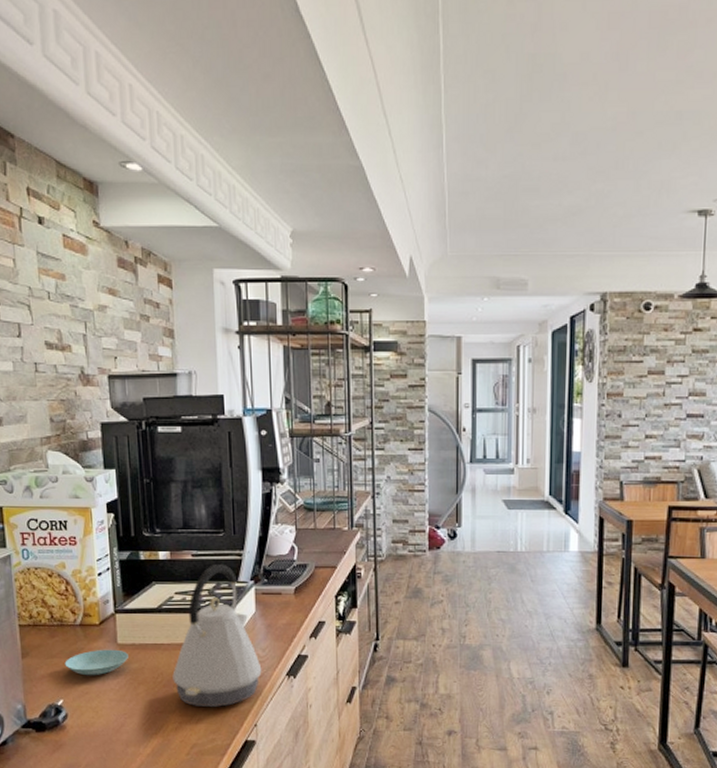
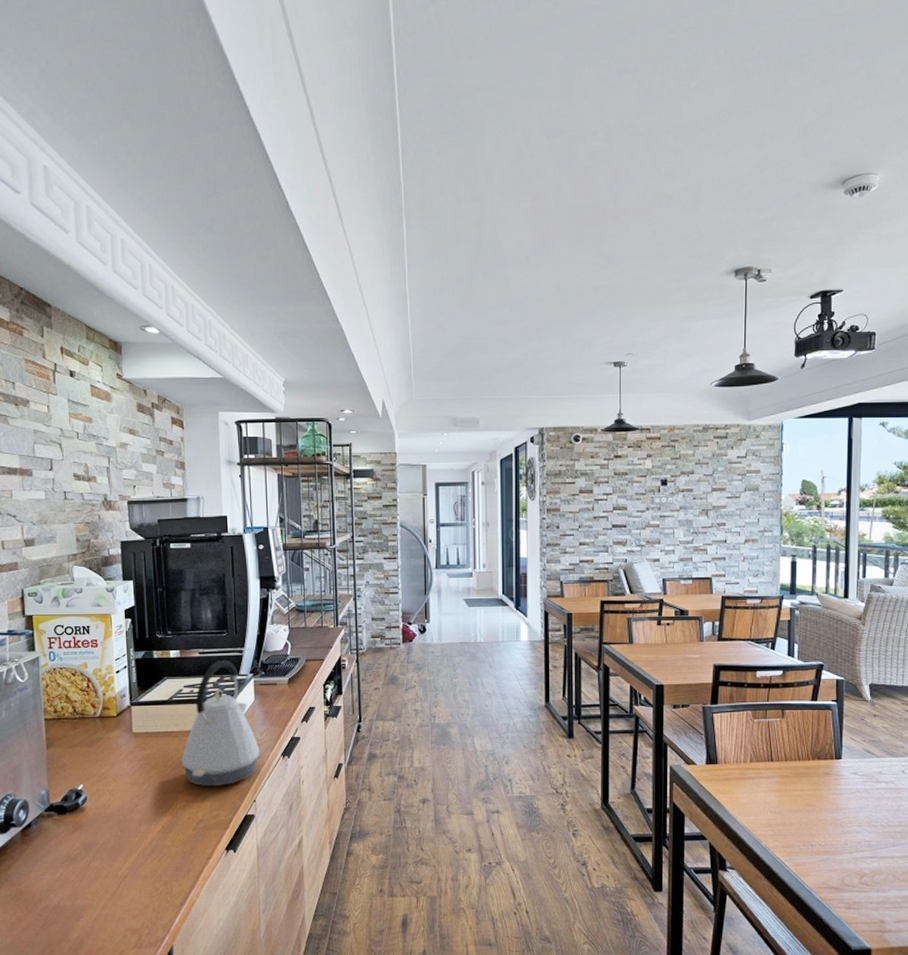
saucer: present [64,649,128,676] -> none [85,738,142,762]

